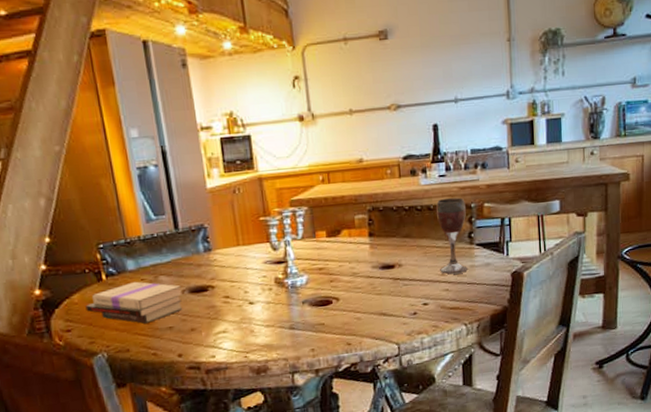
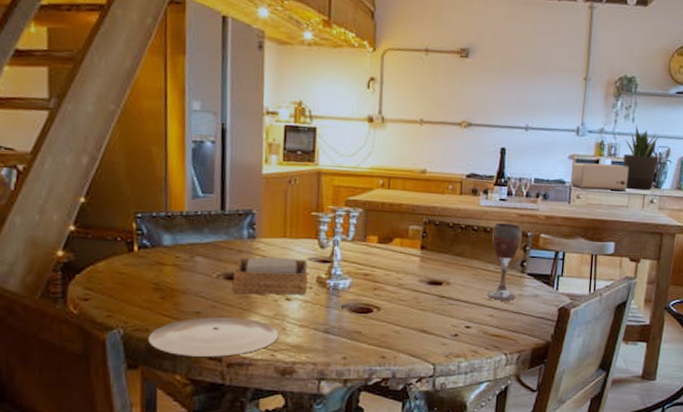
books: present [85,281,183,324] -> none [110,258,217,304]
plate: none [130,326,249,369] -> present [148,317,279,357]
napkin holder: none [196,263,268,305] -> present [232,256,309,295]
toaster: none [507,121,565,154] -> present [571,162,629,192]
planter: none [557,79,594,144] -> present [623,126,659,190]

